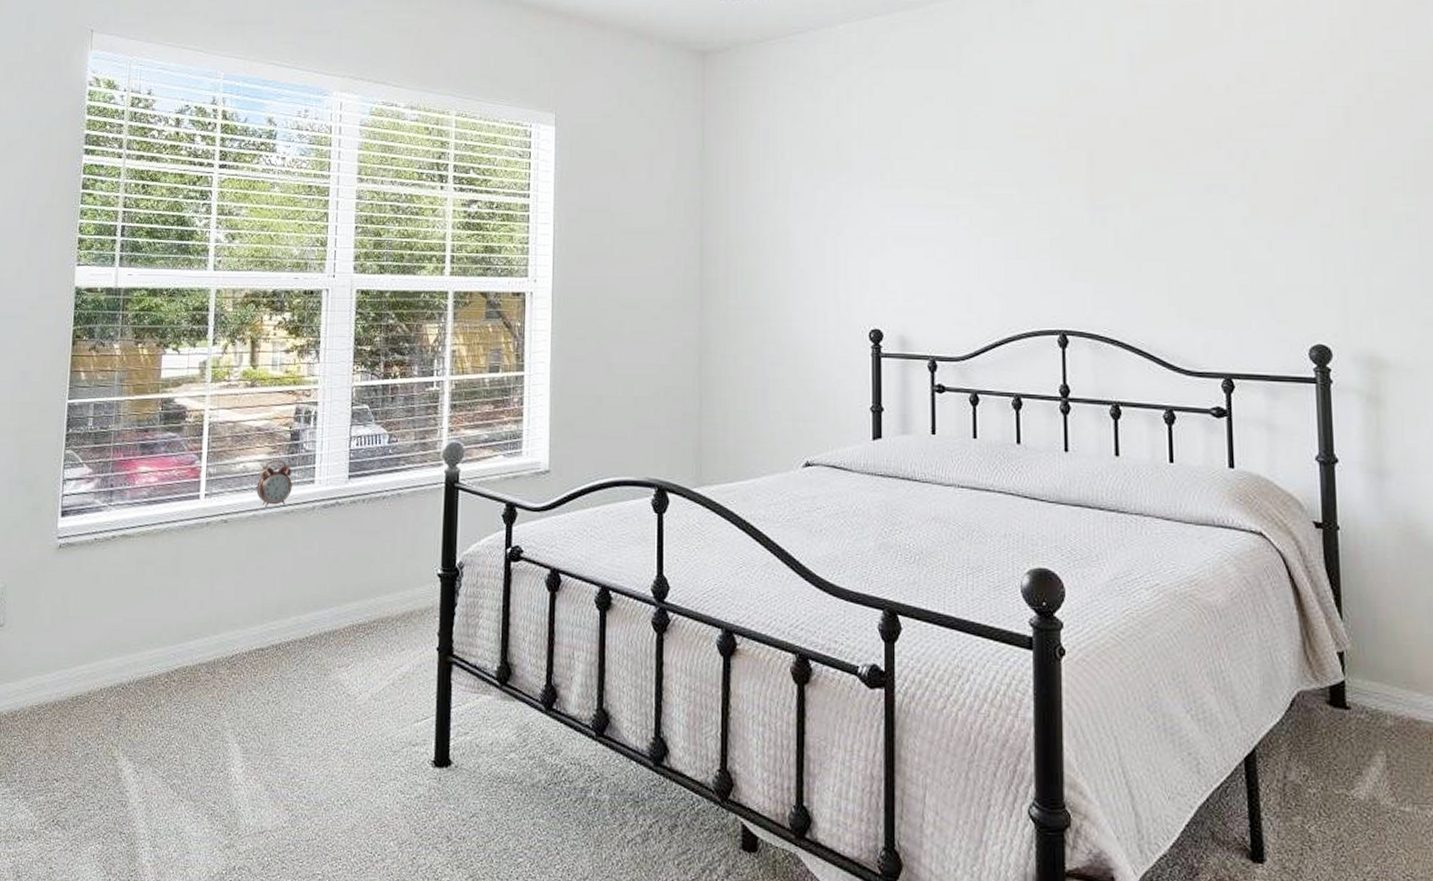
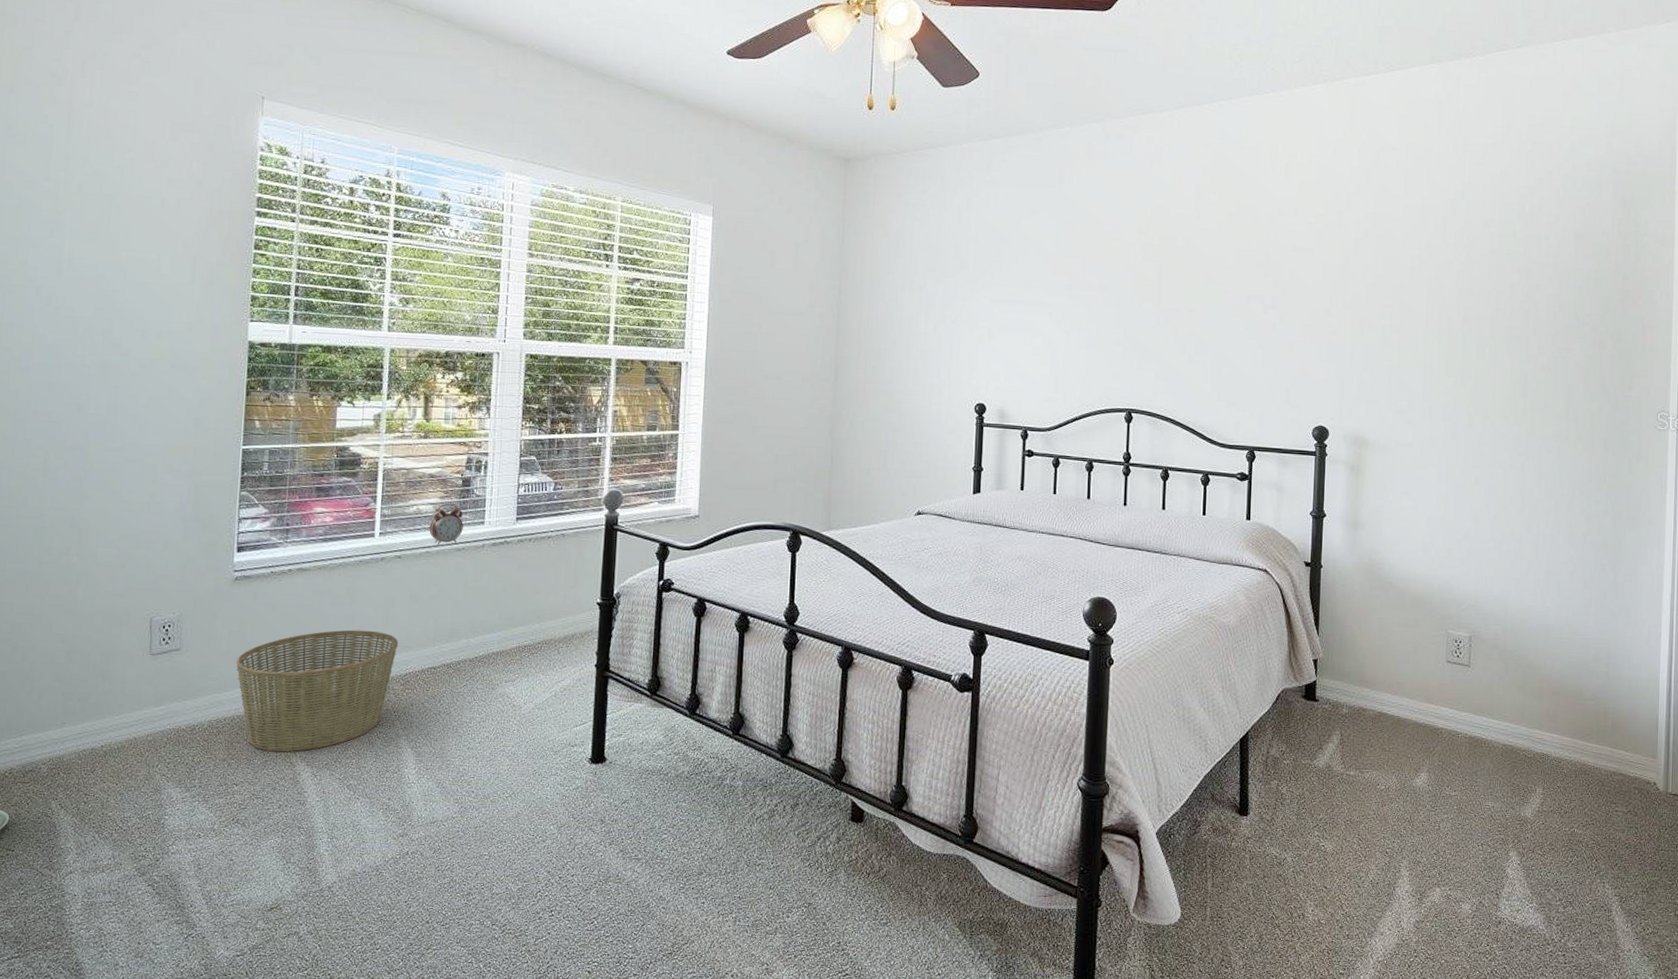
basket: none [58,604,224,744] -> present [236,630,398,752]

